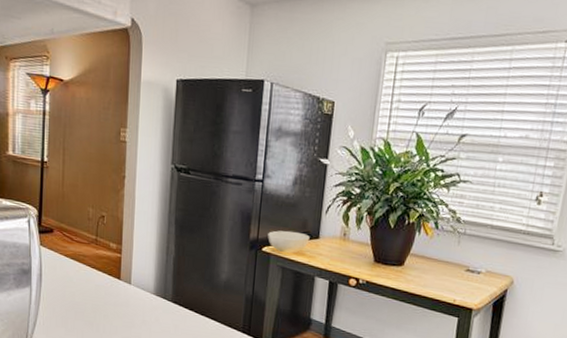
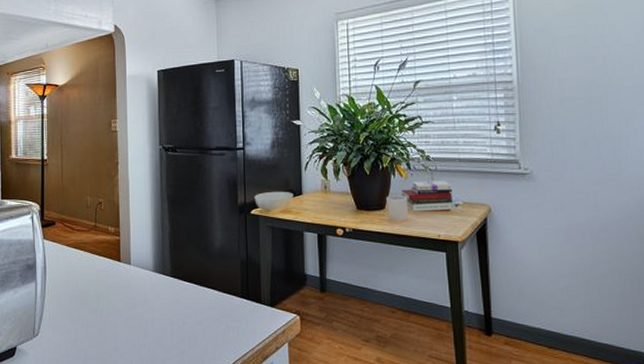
mug: none [404,253,430,281] -> present [385,195,409,221]
books: none [423,242,478,279] -> present [401,180,455,212]

